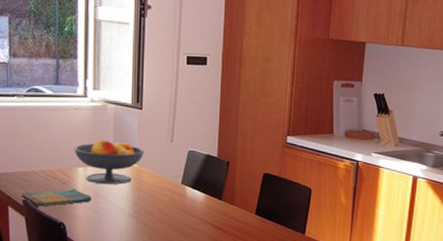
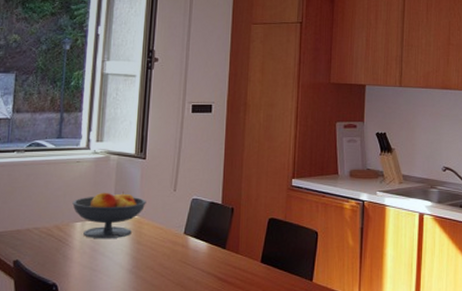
dish towel: present [22,188,92,207] -> none [12,245,89,267]

